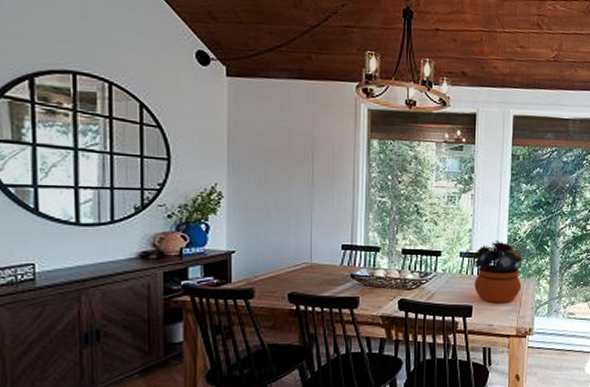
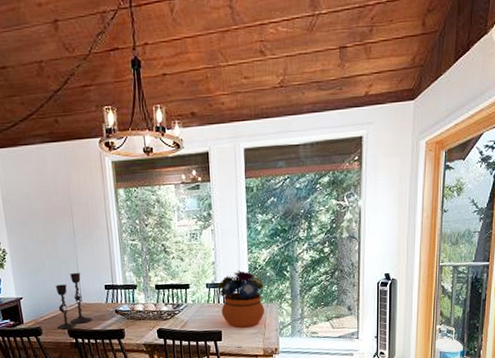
candlestick: none [275,228,320,293] -> present [55,273,91,330]

